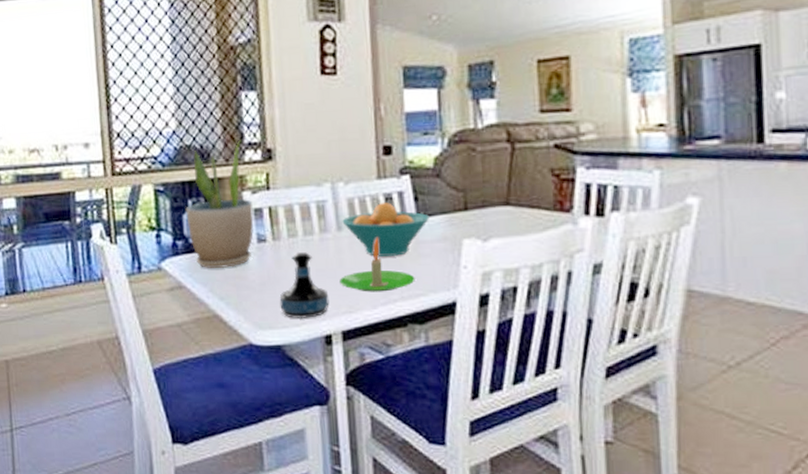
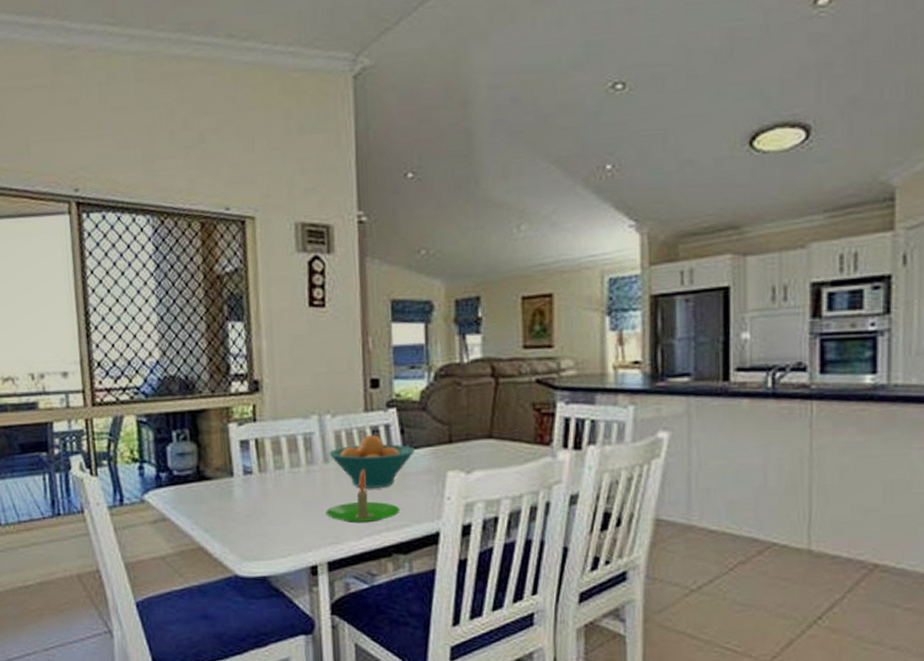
potted plant: present [185,140,254,268] -> none [169,371,240,500]
tequila bottle: present [279,251,330,320] -> none [265,483,316,551]

